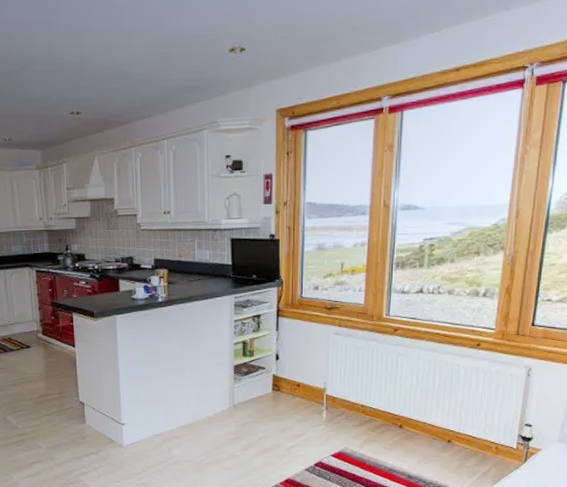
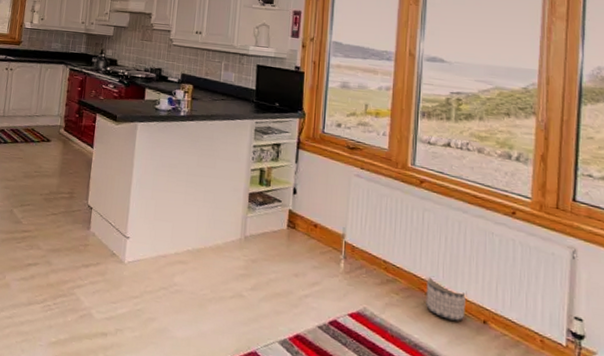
planter: none [399,411,435,445] -> present [426,276,467,321]

